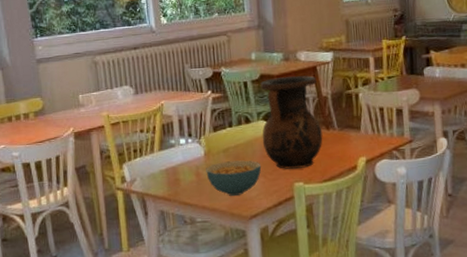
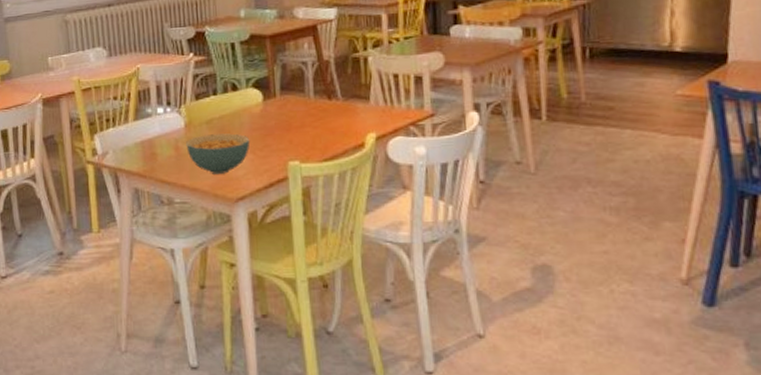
vase: present [260,75,323,169] -> none [250,36,324,145]

